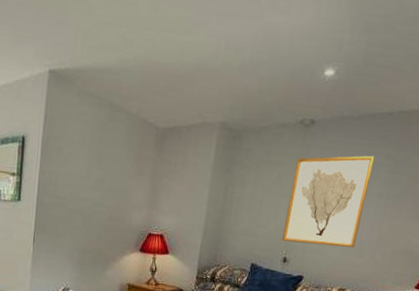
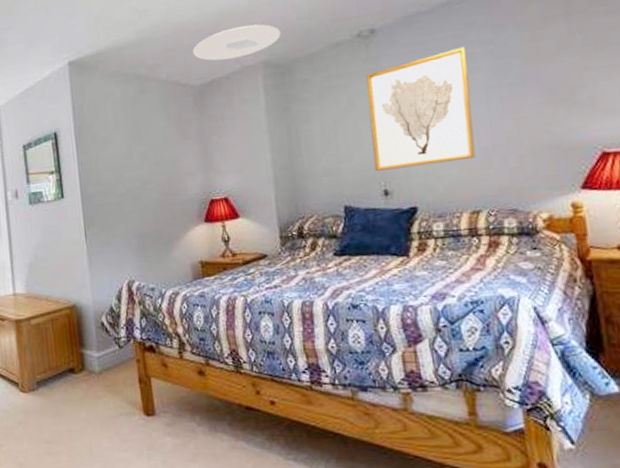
ceiling light: none [164,83,242,113] -> present [192,24,281,61]

